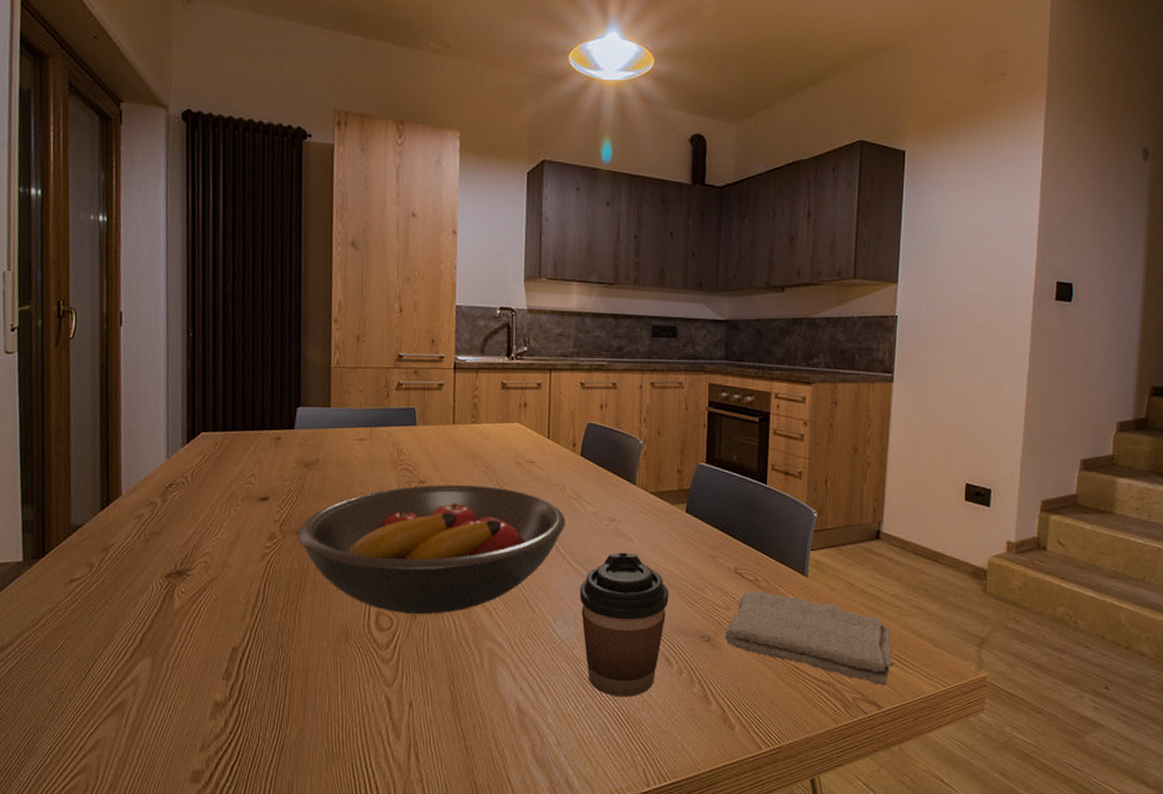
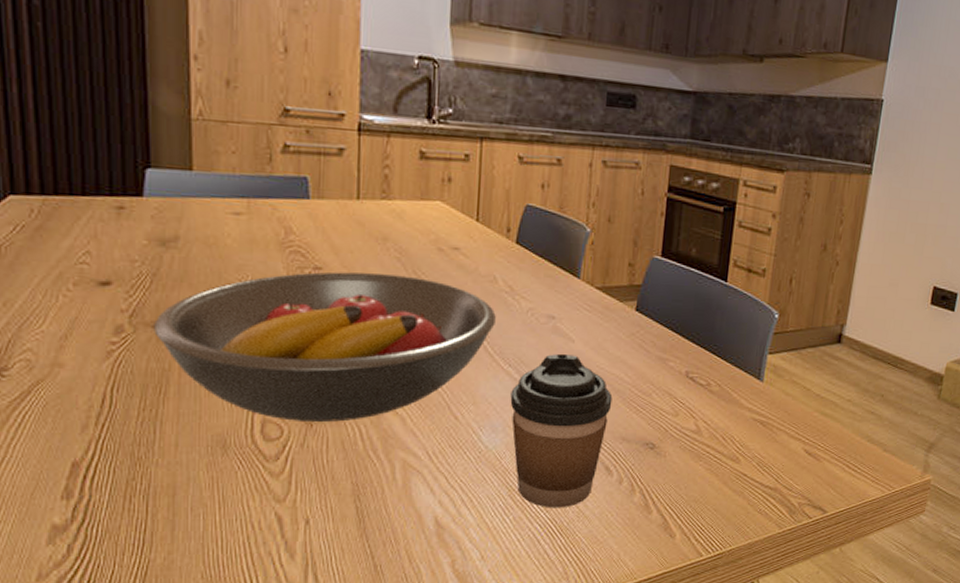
washcloth: present [726,591,894,686] -> none [671,396,843,491]

